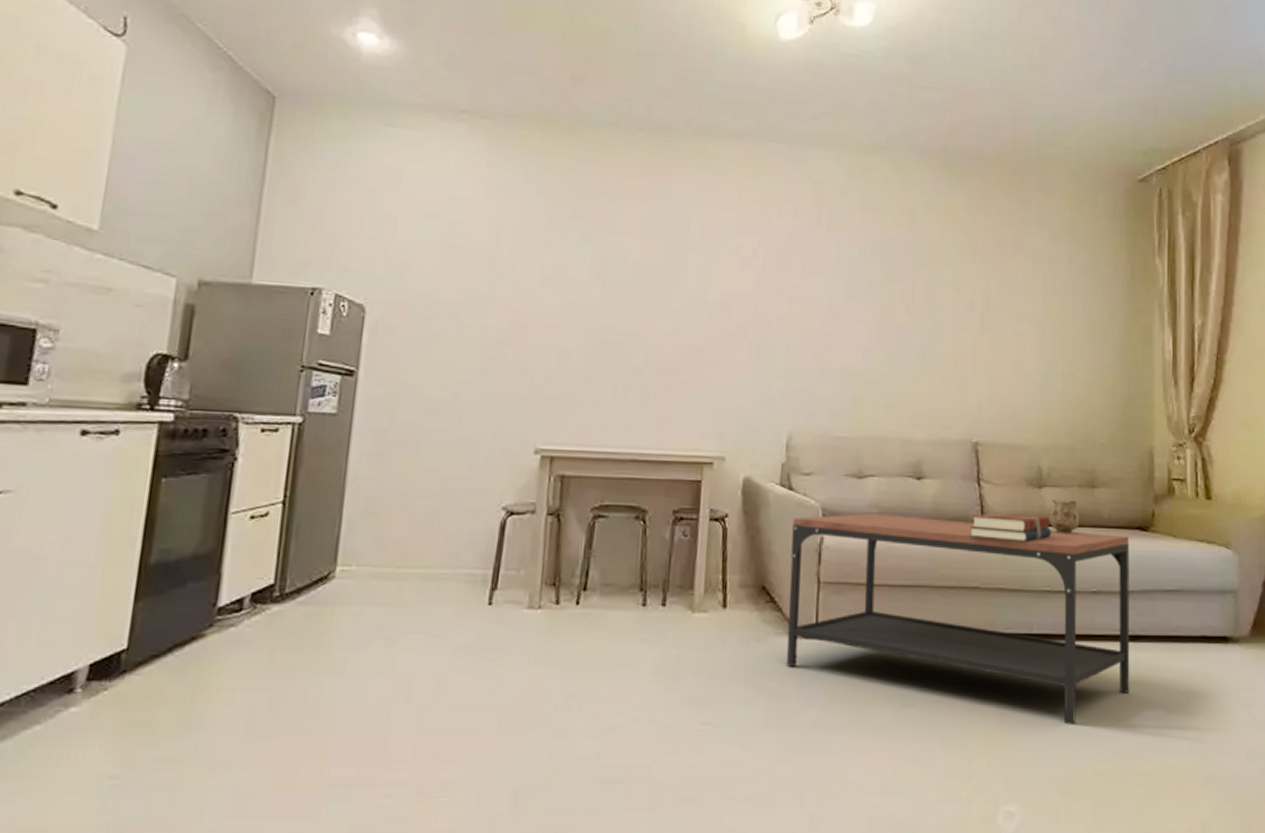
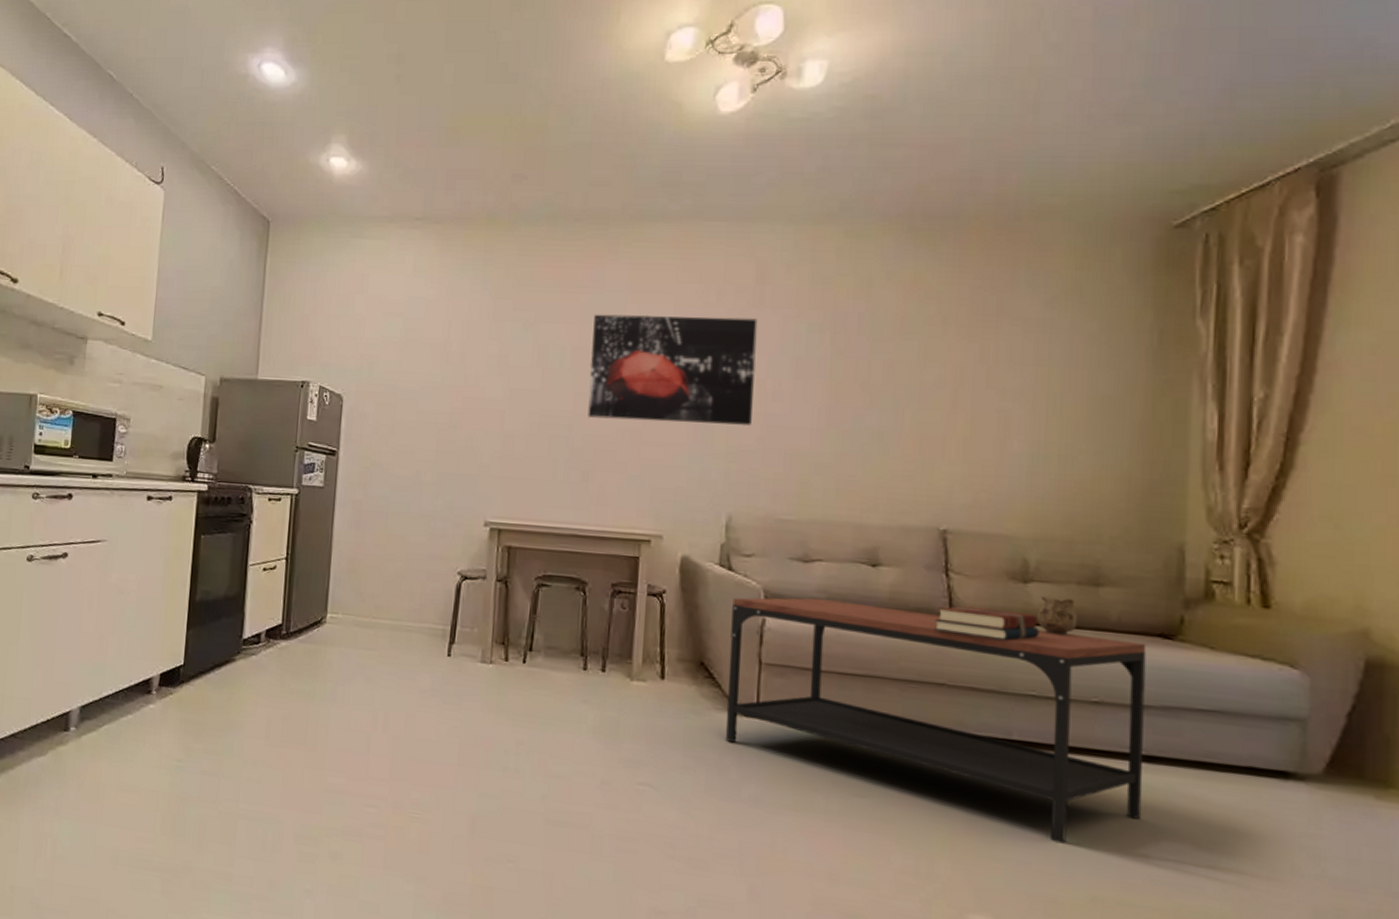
wall art: none [649,227,815,345] -> present [587,314,758,427]

